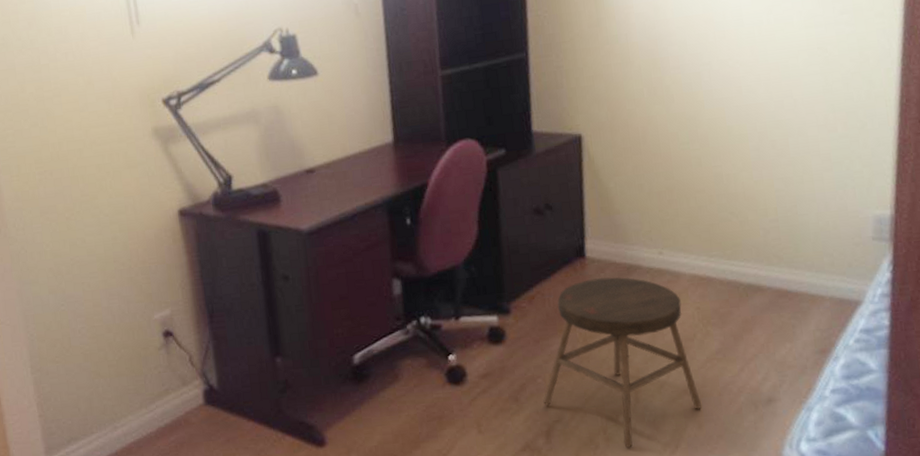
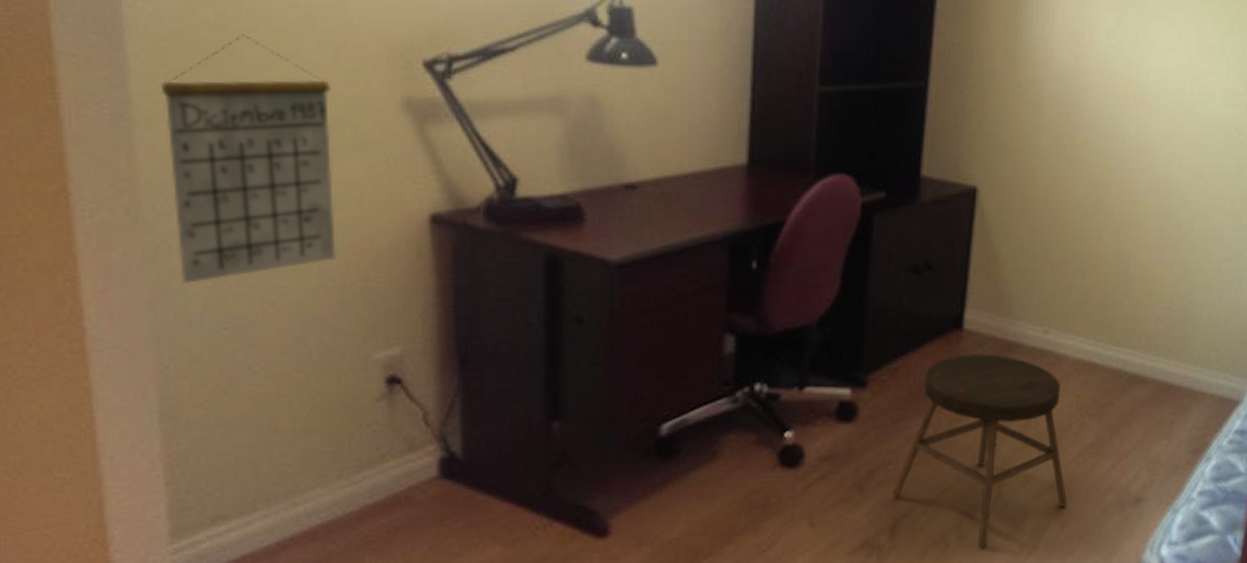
calendar: none [11,99,123,276] -> present [162,34,336,283]

